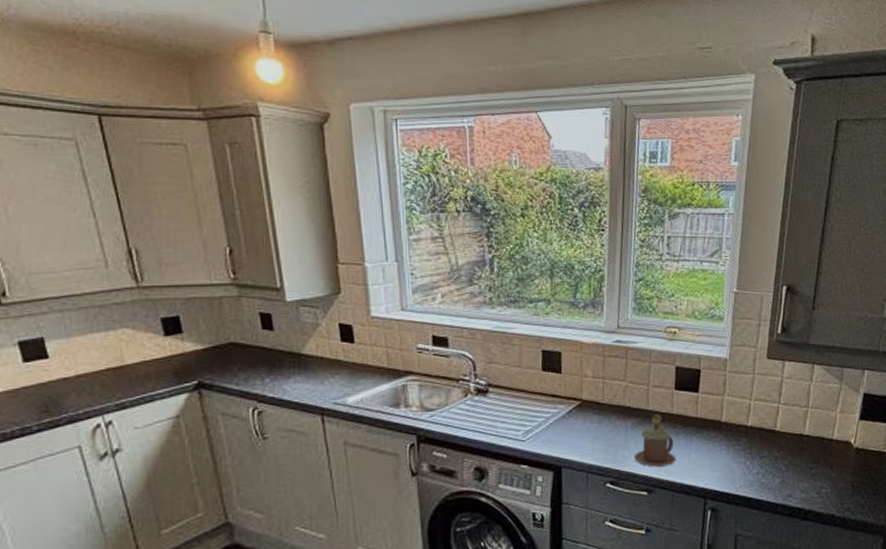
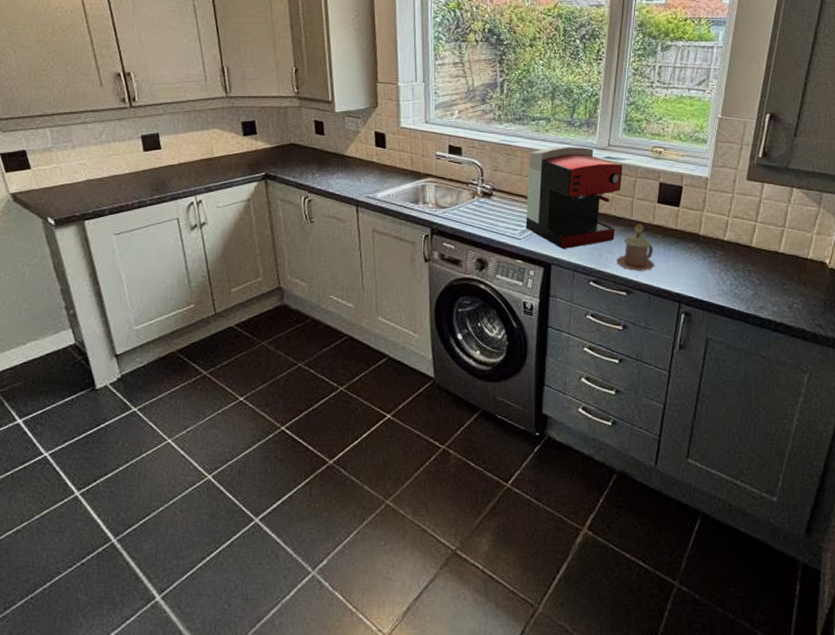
coffee maker: none [528,331,636,448] -> present [526,147,623,249]

